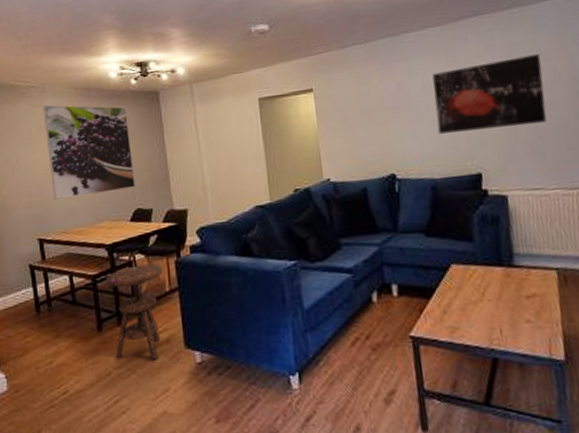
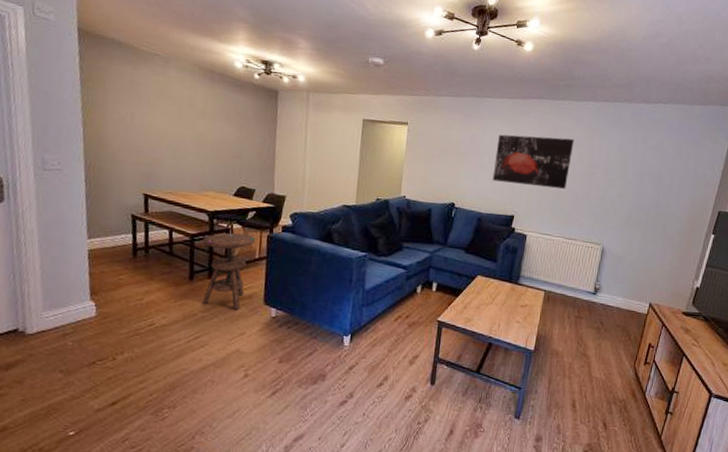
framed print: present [43,104,135,201] -> none [164,75,246,168]

